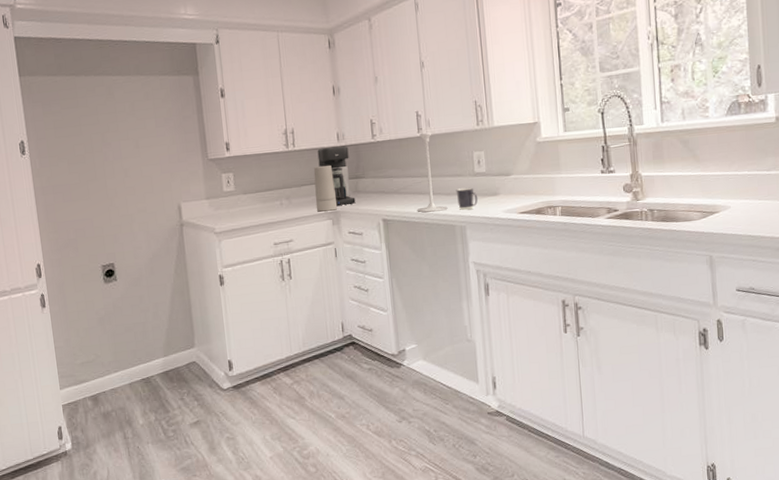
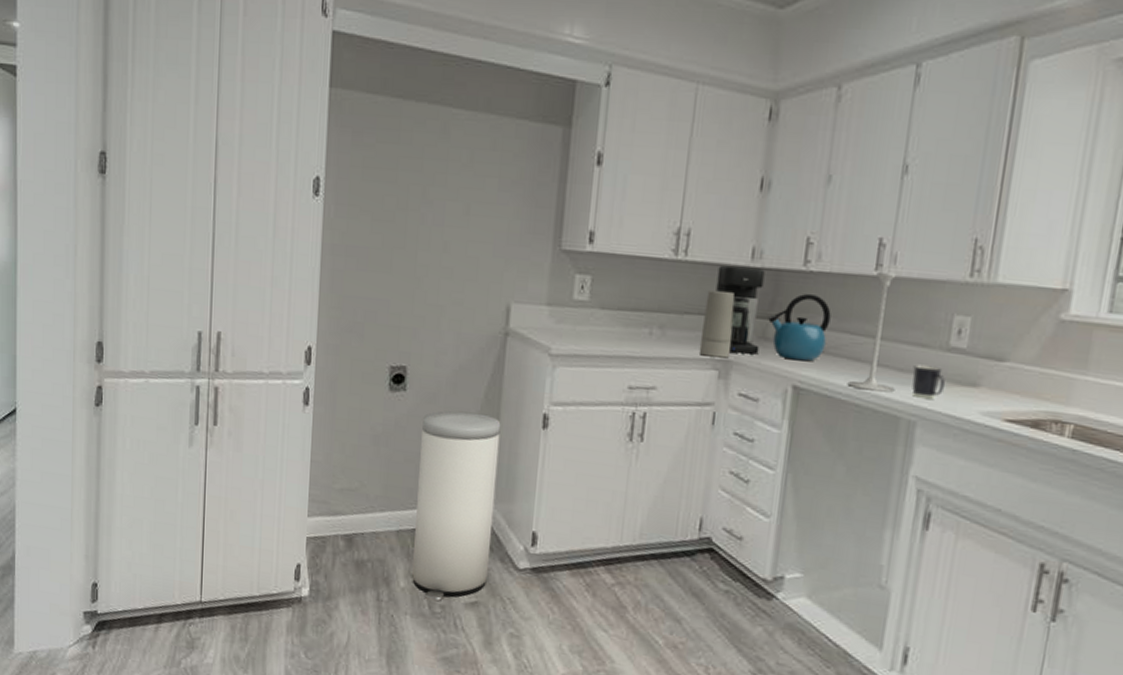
pedal bin: none [133,284,203,429] -> present [412,410,501,602]
kettle: none [357,156,398,203] -> present [768,294,831,362]

